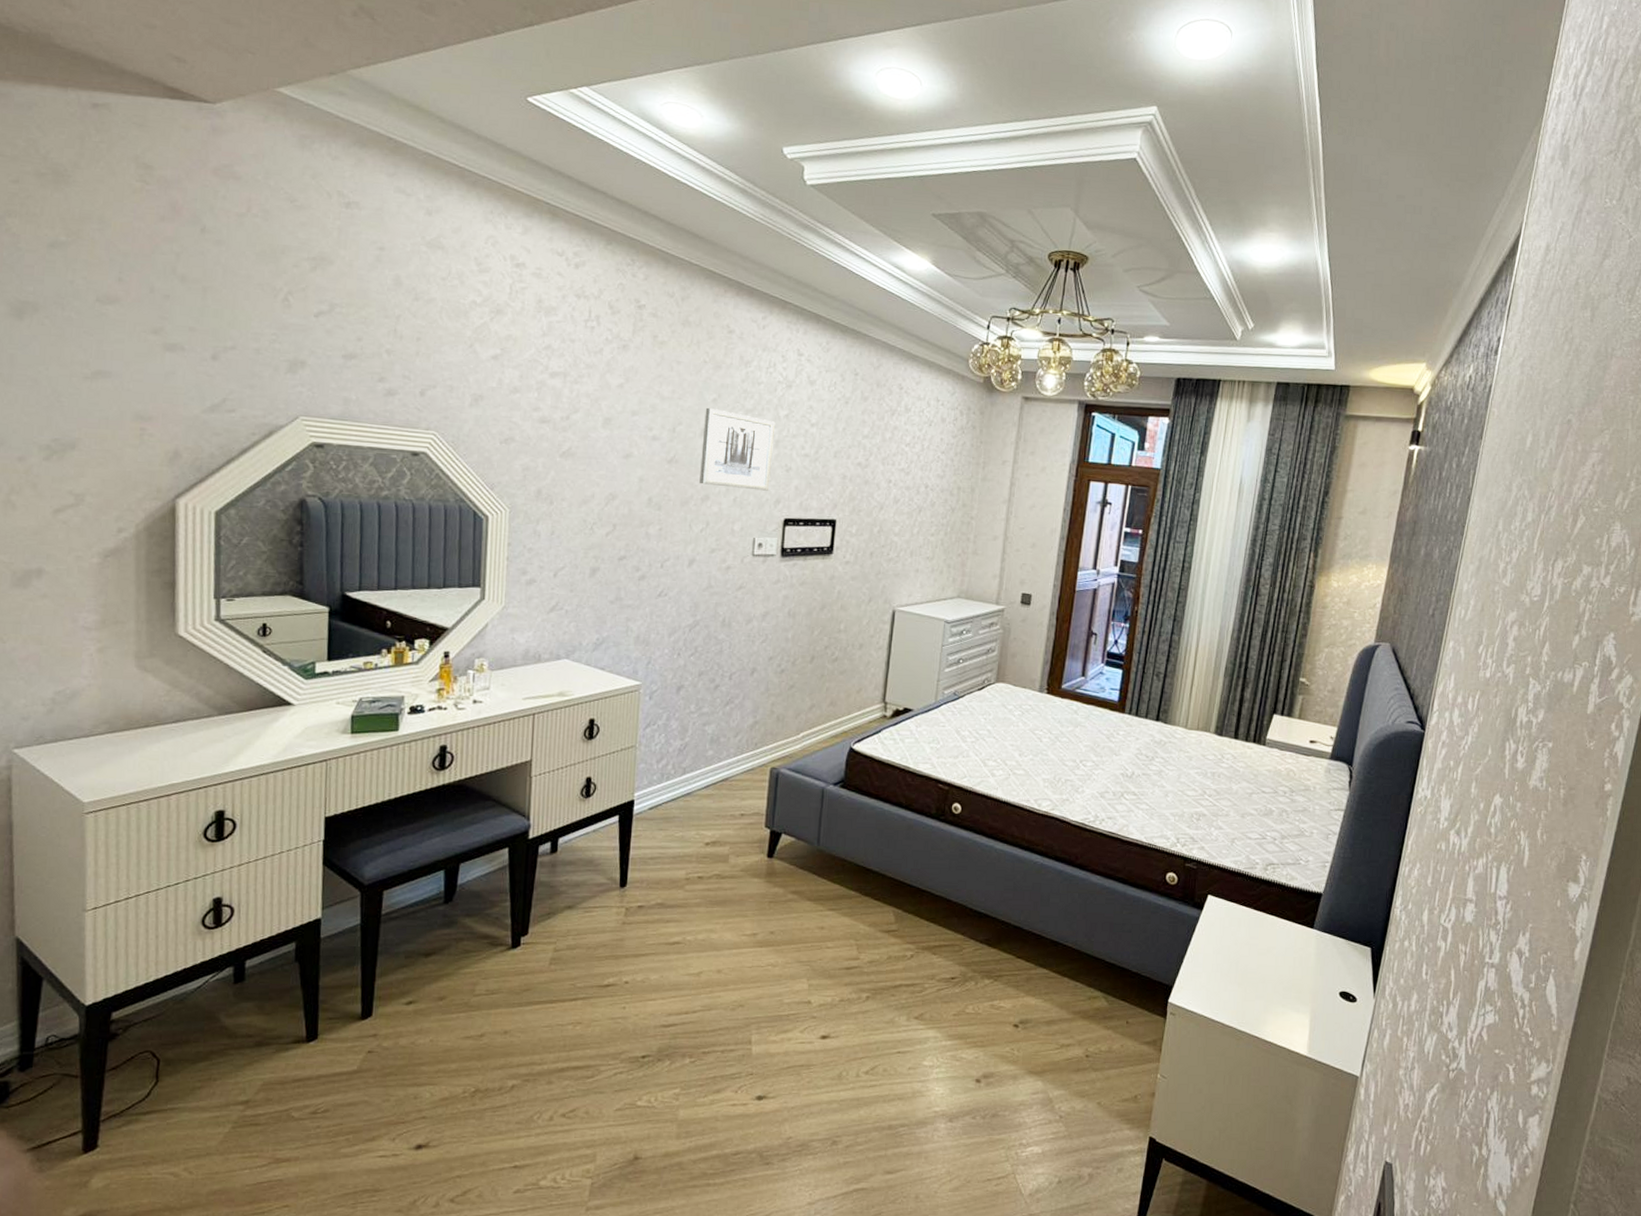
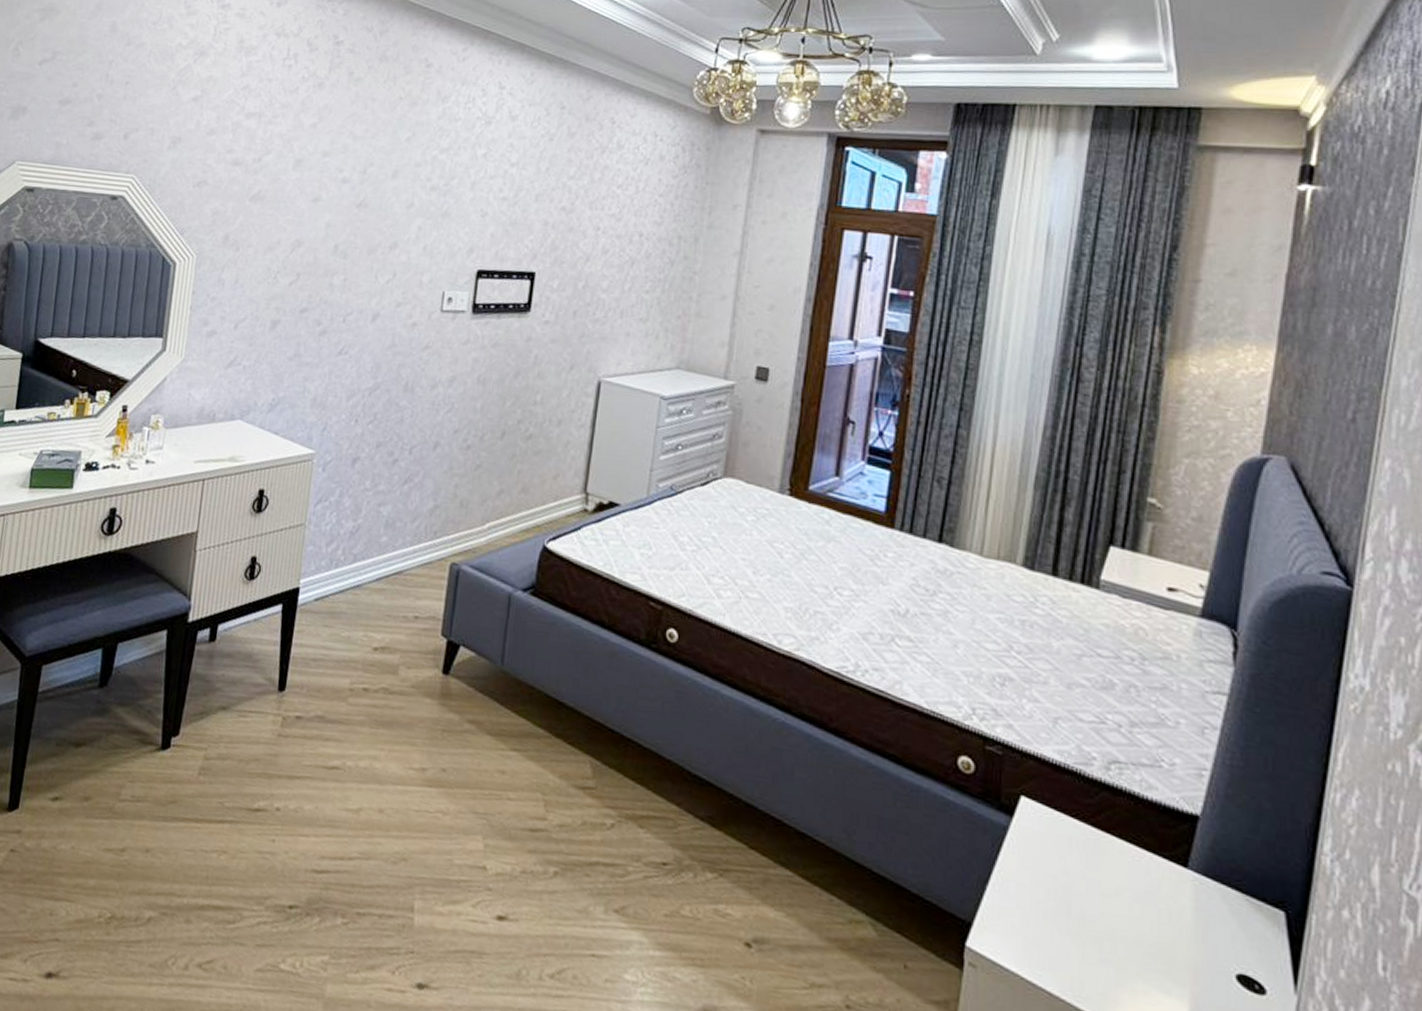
wall art: present [699,407,776,491] -> none [388,147,473,239]

